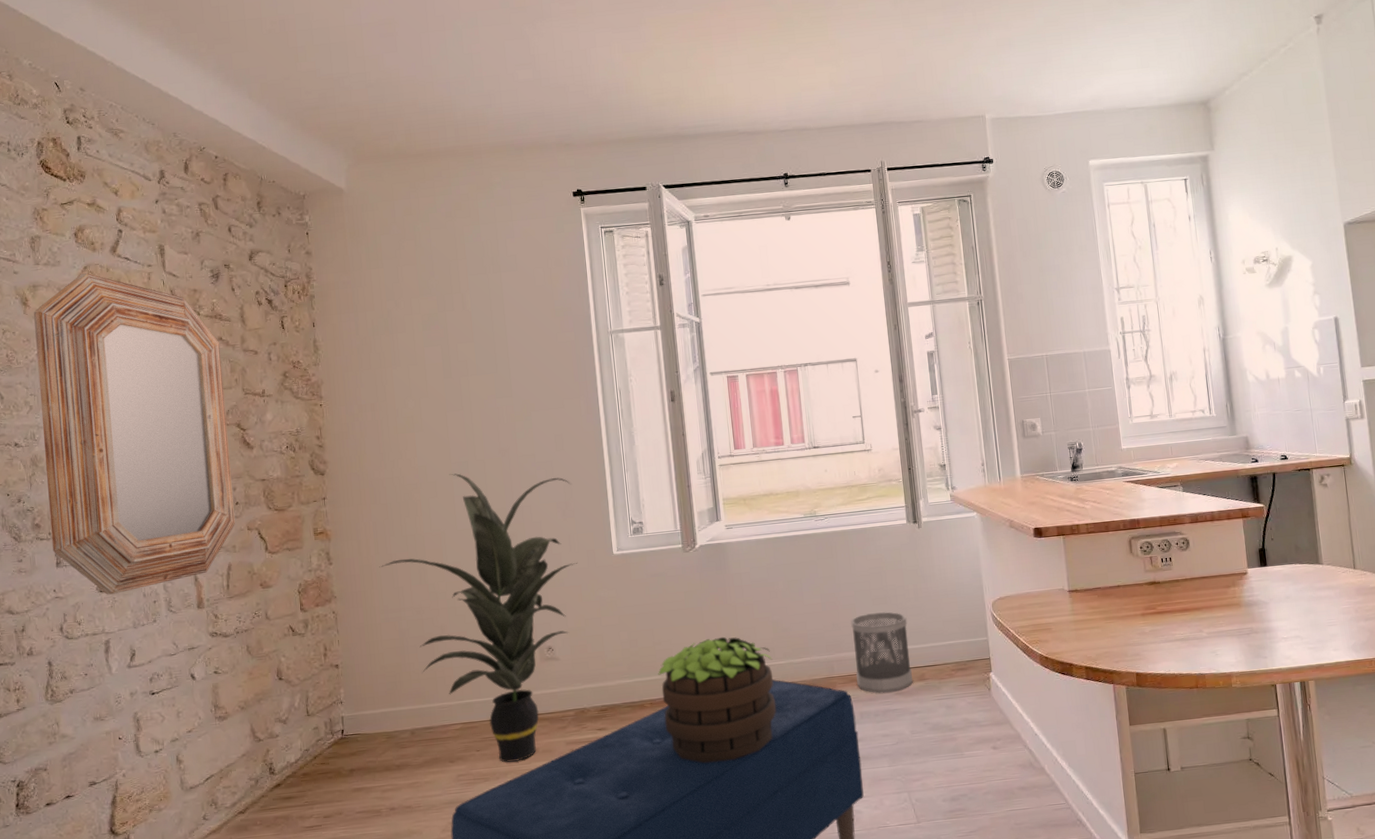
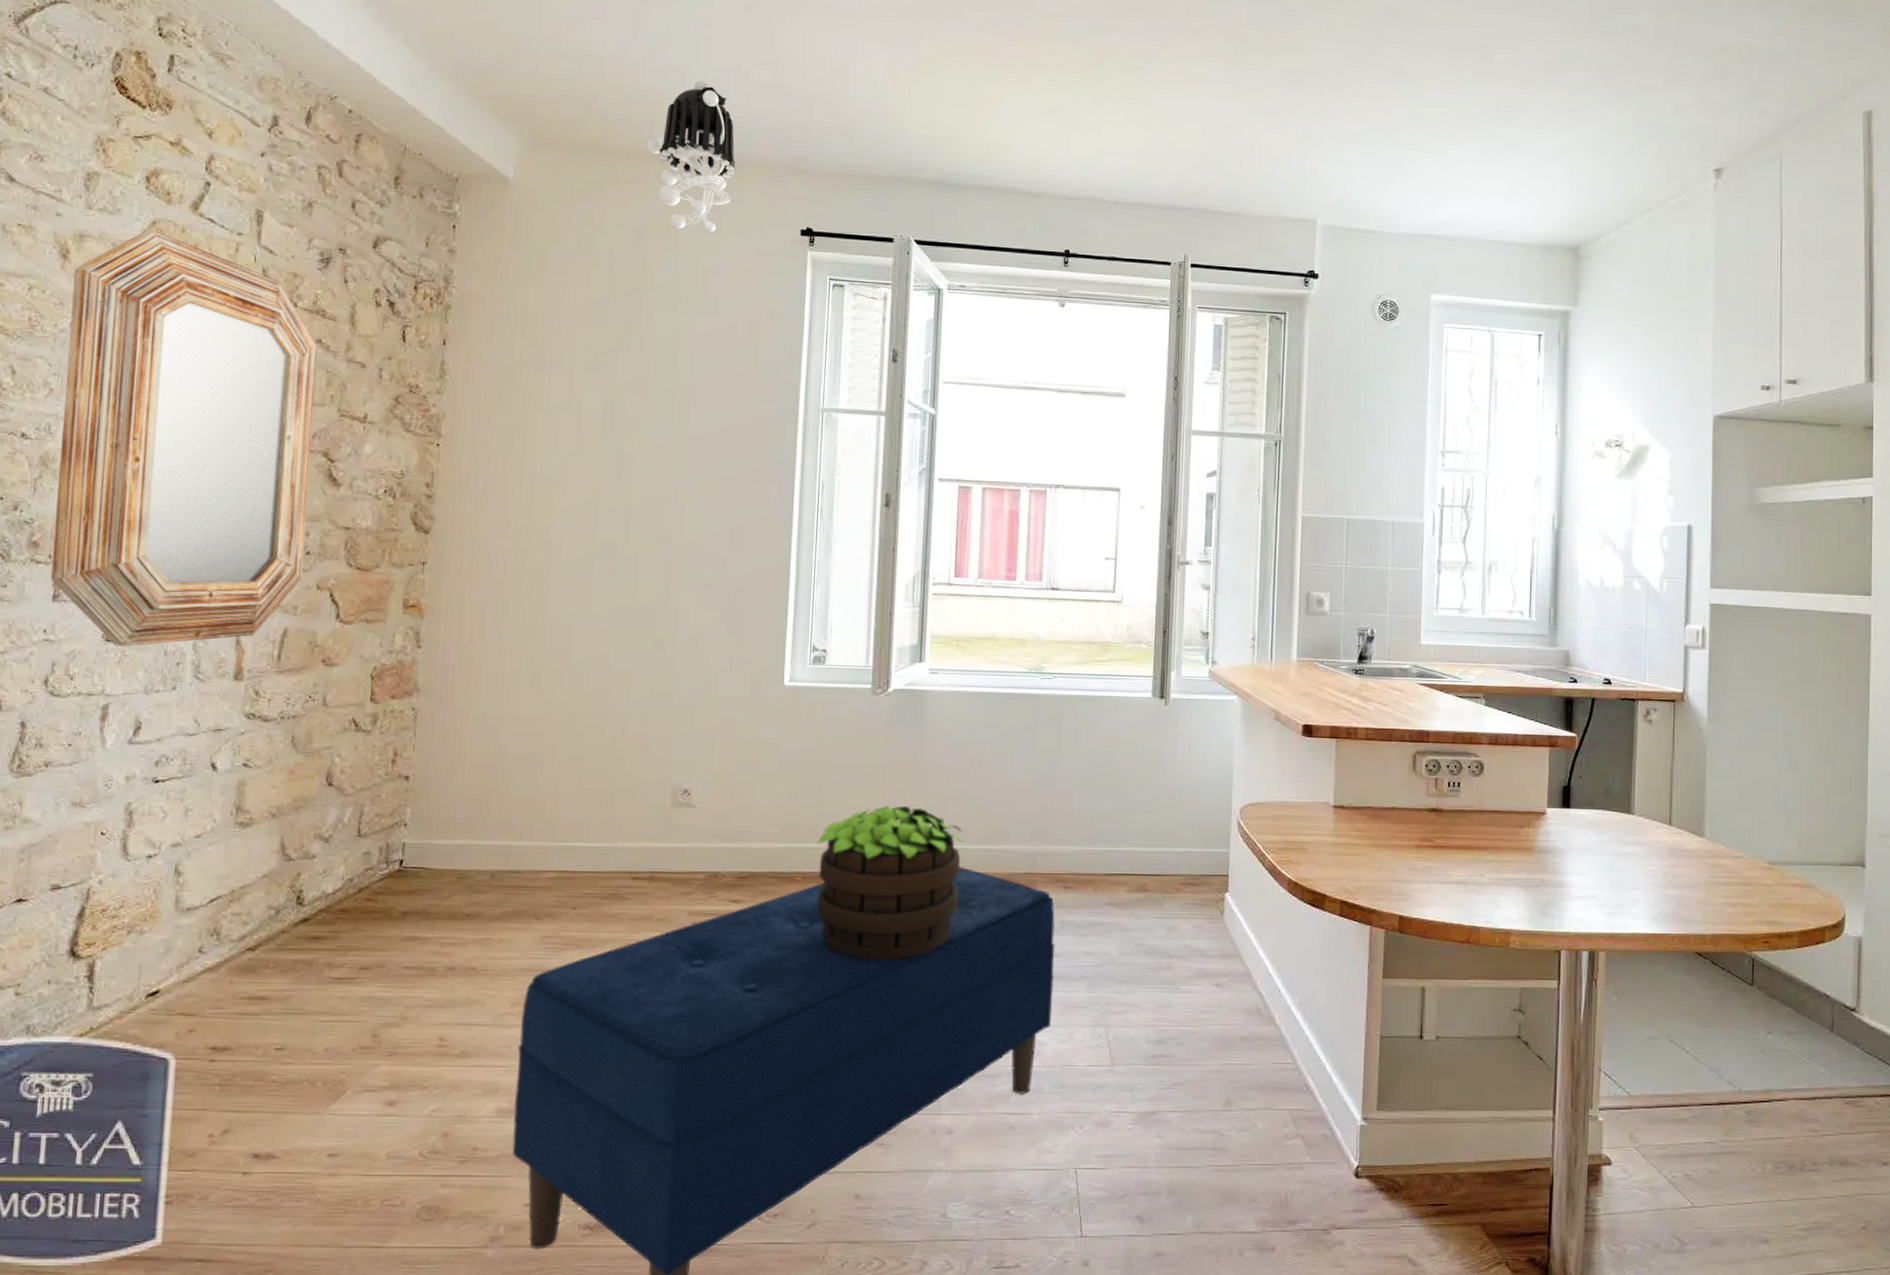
indoor plant: present [379,473,578,763] -> none [482,556,745,928]
pendant lamp: none [443,87,515,208] -> present [646,80,736,233]
wastebasket: present [850,612,913,694] -> none [1063,801,1135,901]

